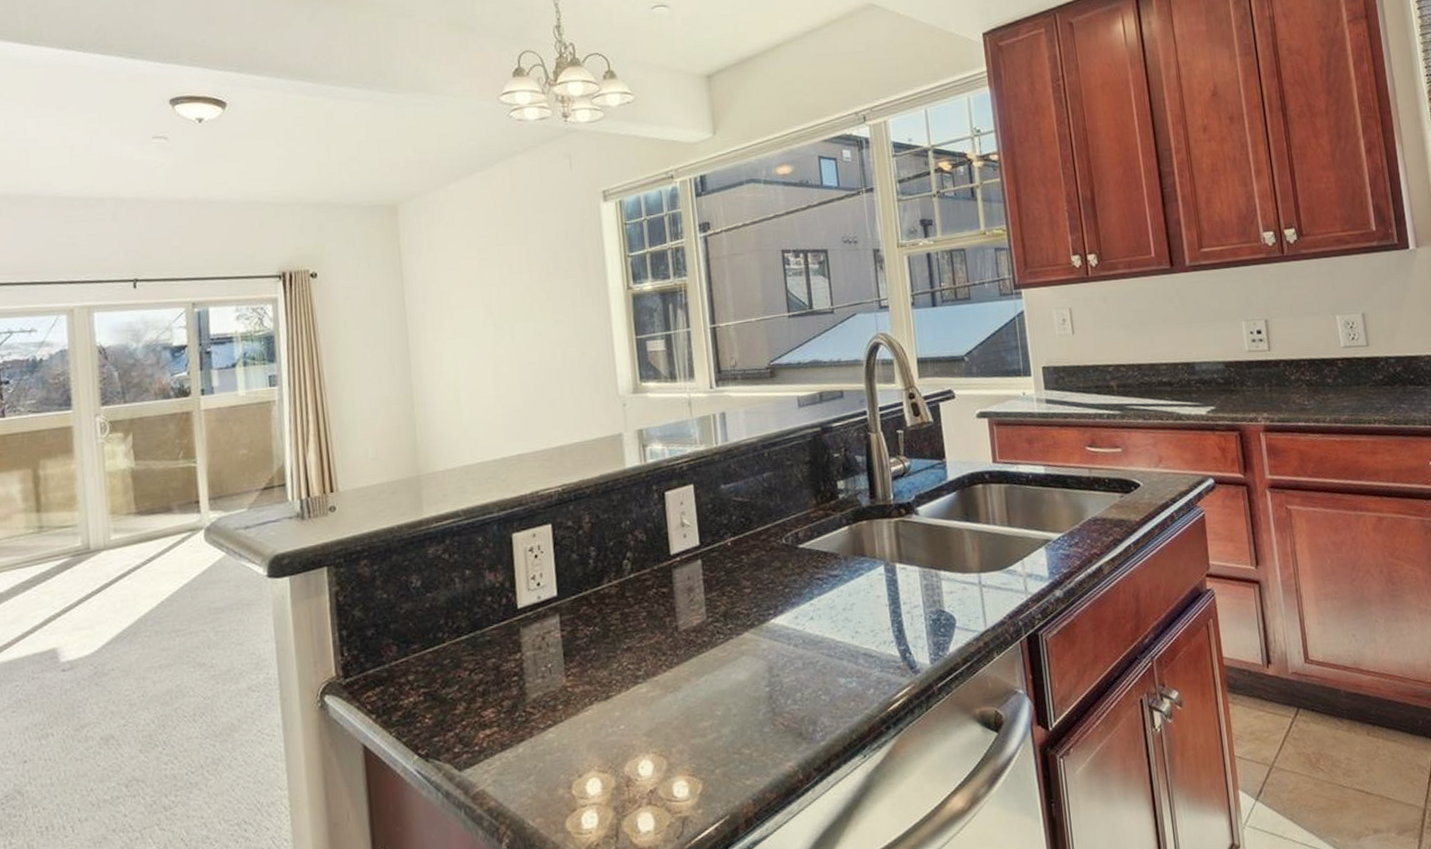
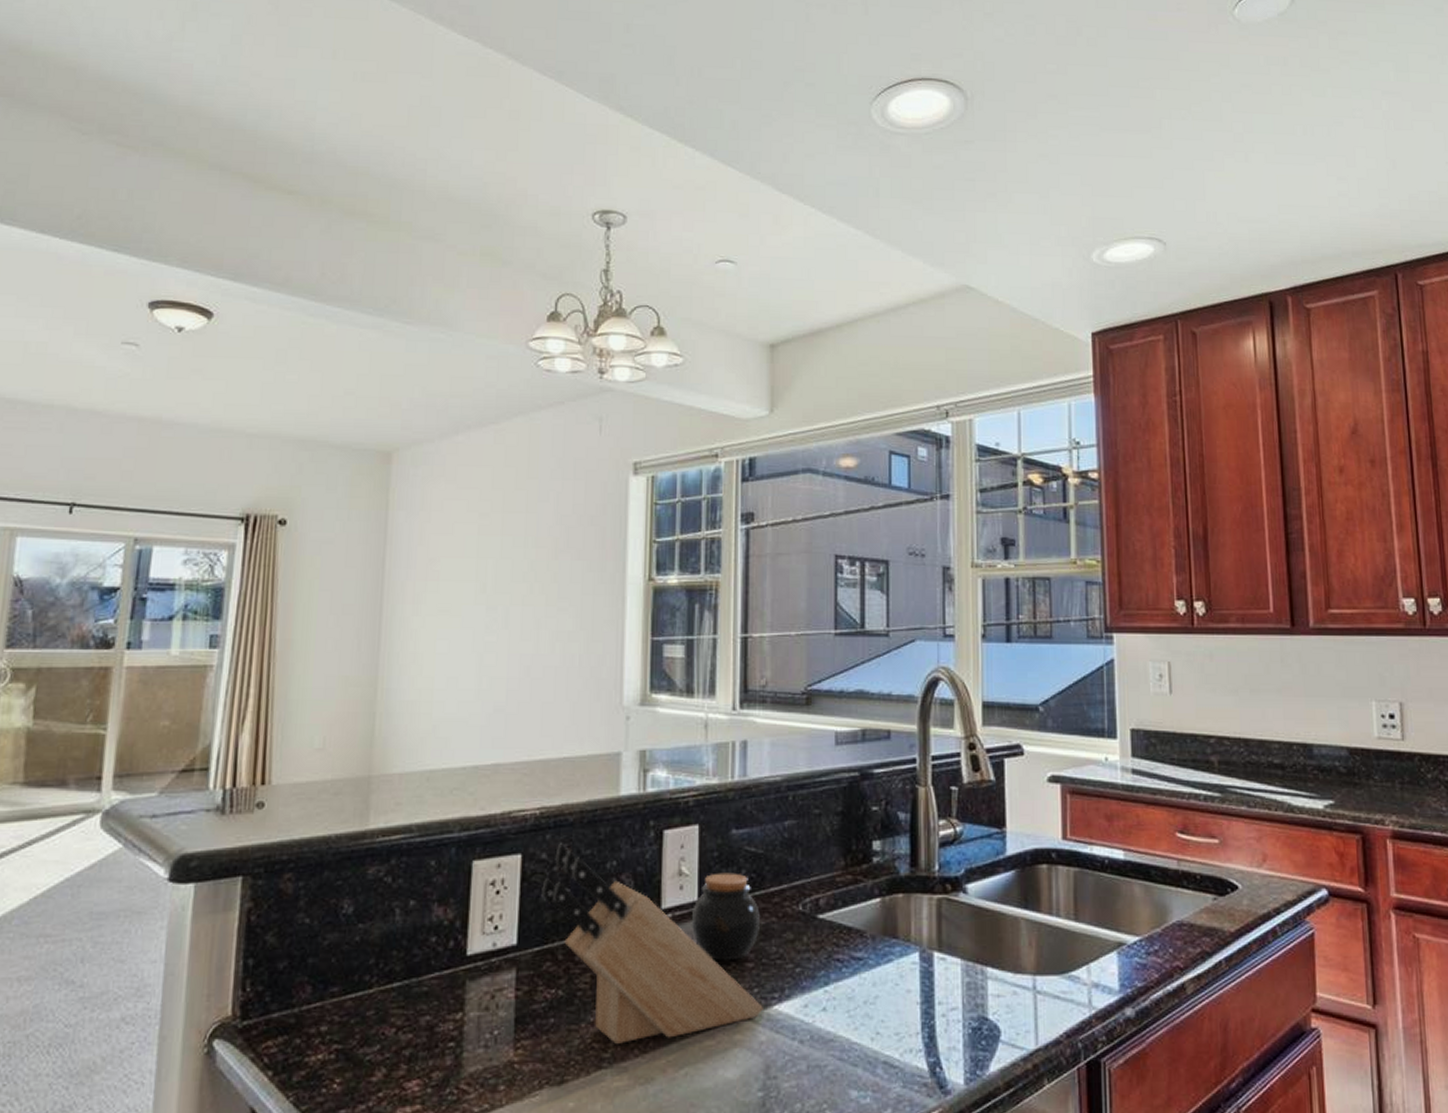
knife block: none [571,511,762,665] -> present [541,843,763,1045]
jar: none [696,519,752,590] -> present [692,873,760,960]

